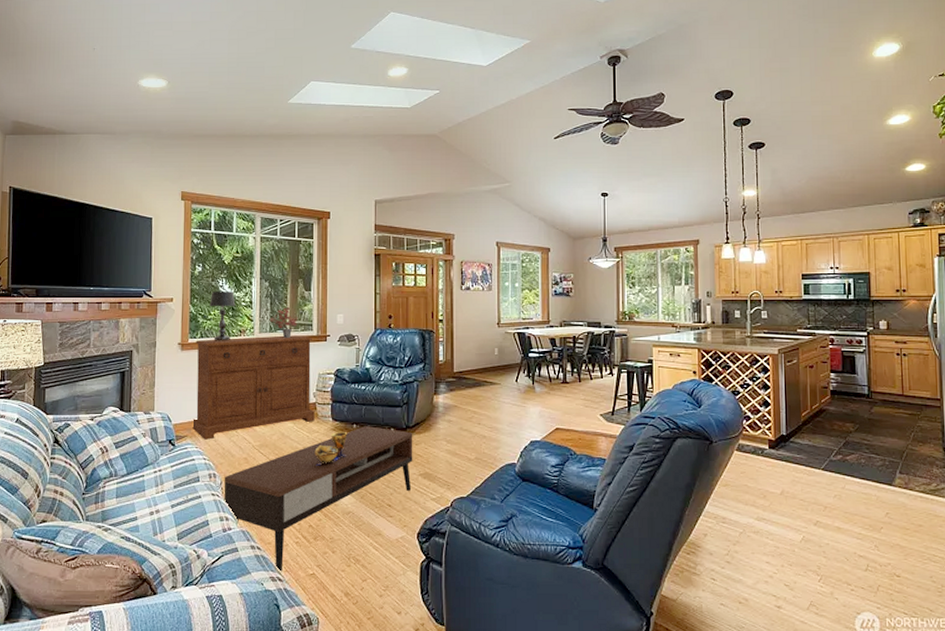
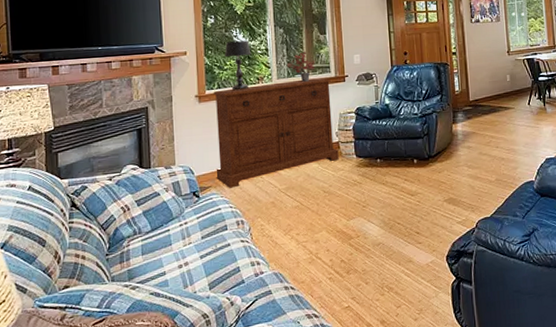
coffee table: present [223,426,413,573] -> none [252,159,438,310]
decorative bowl: present [314,431,348,466] -> none [341,166,373,202]

